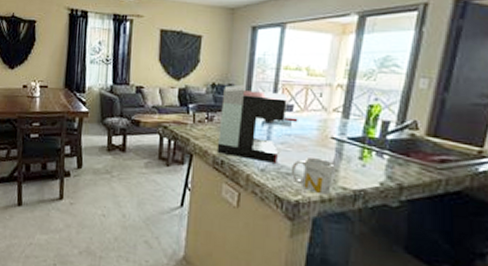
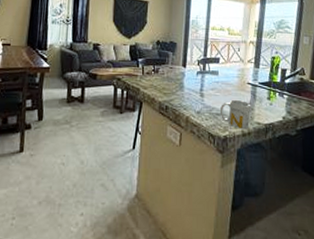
coffee maker: present [216,84,298,163] -> none [162,42,223,106]

